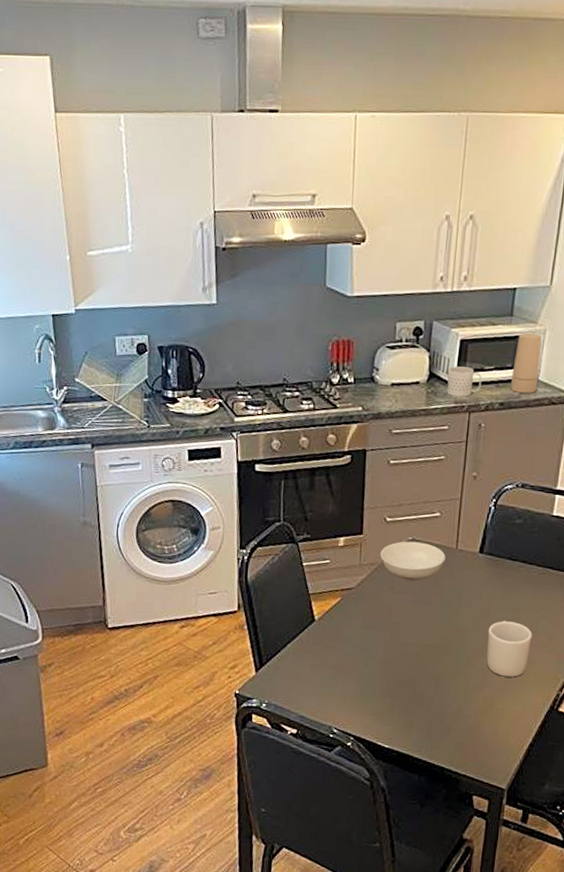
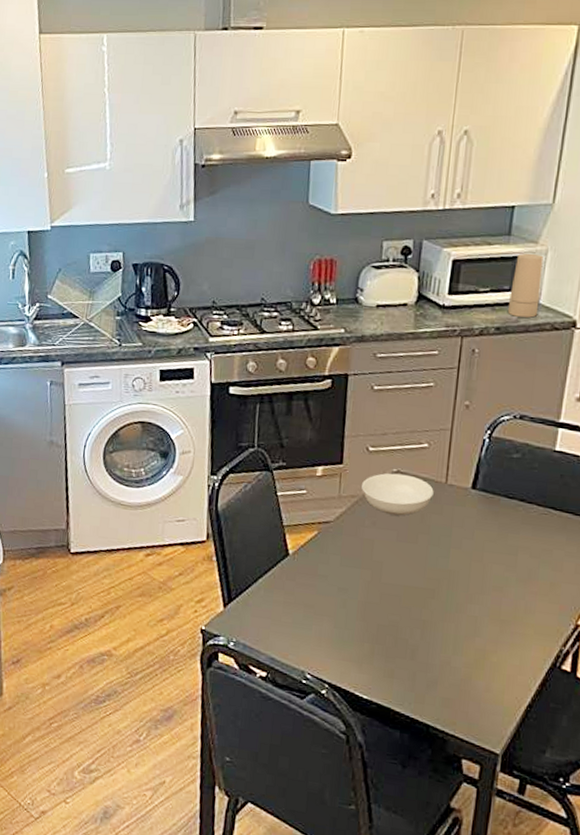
mug: present [446,366,482,398] -> none [437,288,476,321]
mug: present [486,620,532,678] -> none [478,563,532,629]

